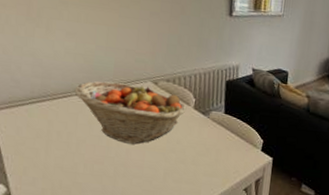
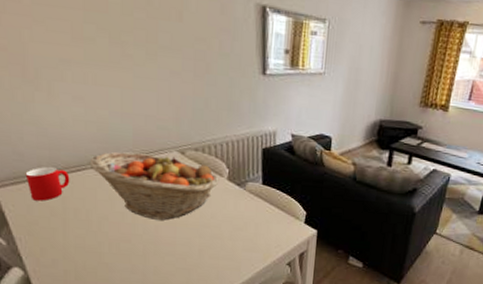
cup: none [19,92,57,124] -> present [25,166,70,201]

